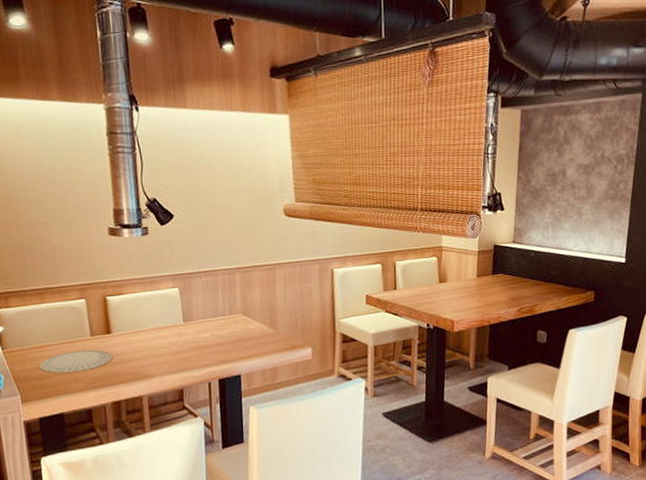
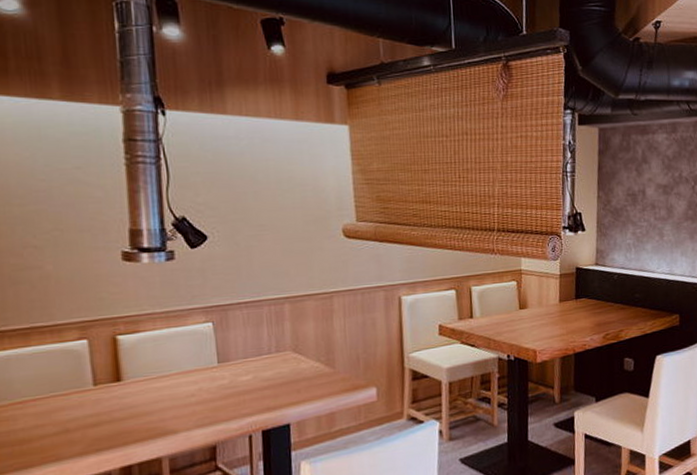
plate: present [39,349,114,374] -> none [19,402,125,436]

